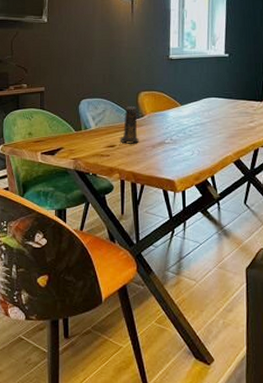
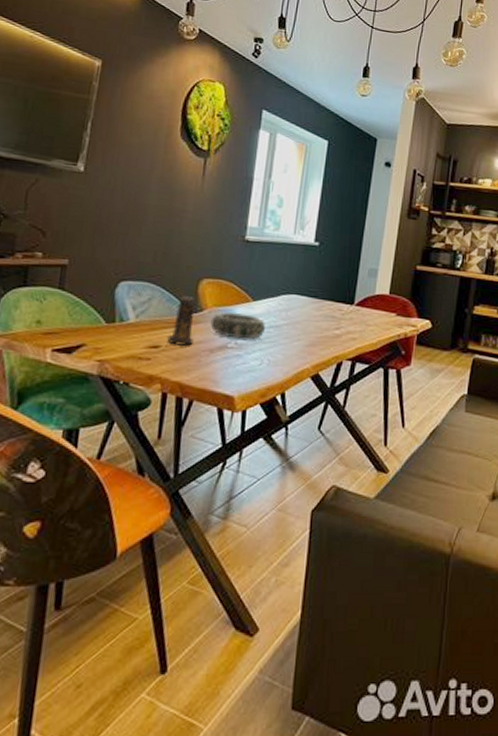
decorative bowl: none [150,116,194,136] -> present [210,312,266,340]

